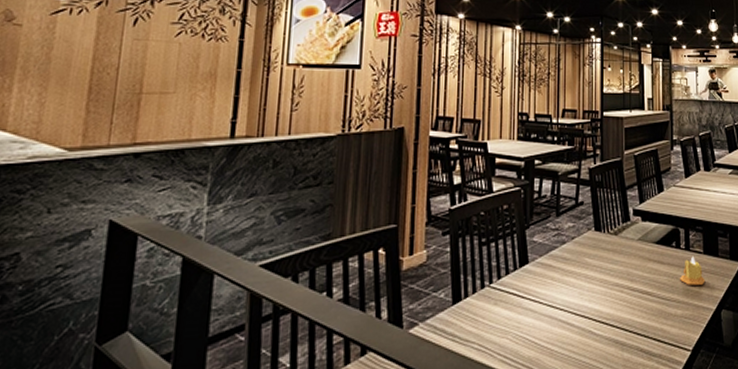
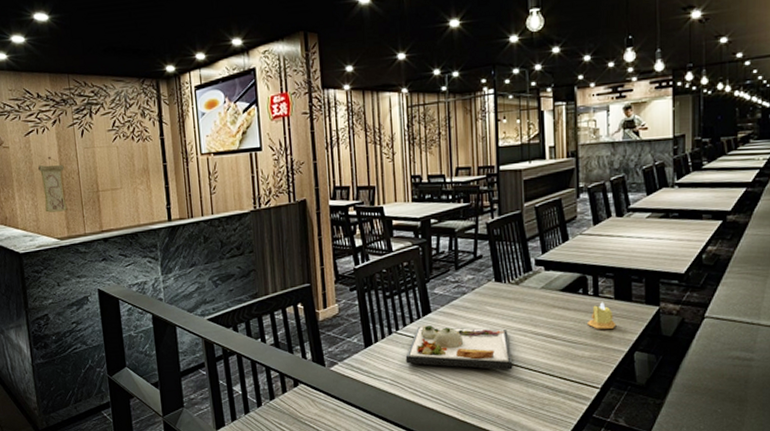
wall scroll: none [56,44,99,114] -> present [38,157,68,213]
dinner plate: none [497,278,609,331] -> present [405,325,513,370]

